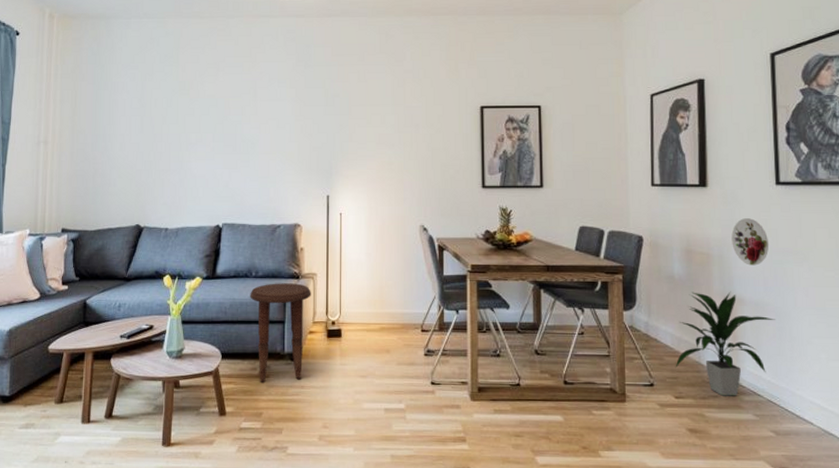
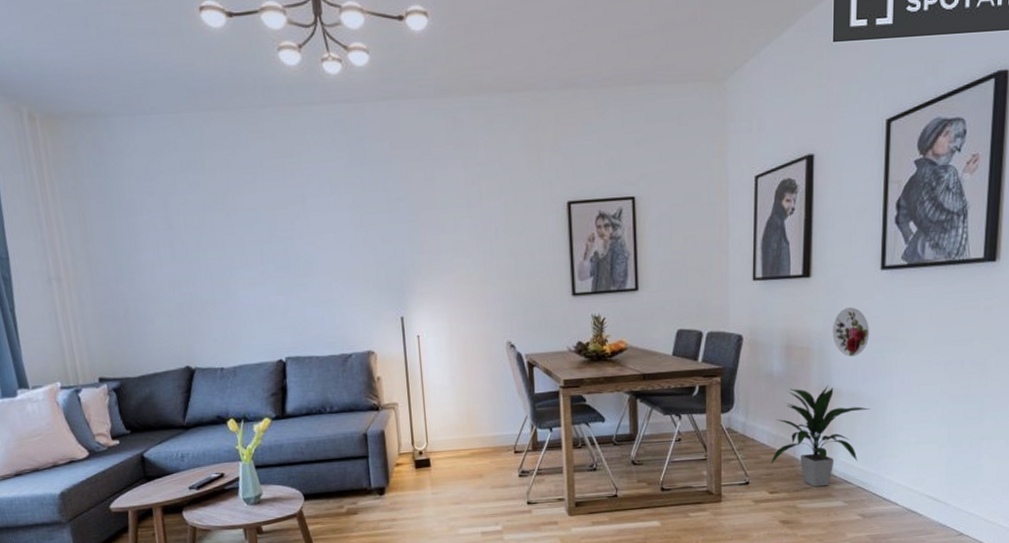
side table: present [250,283,311,382] -> none [326,415,394,520]

